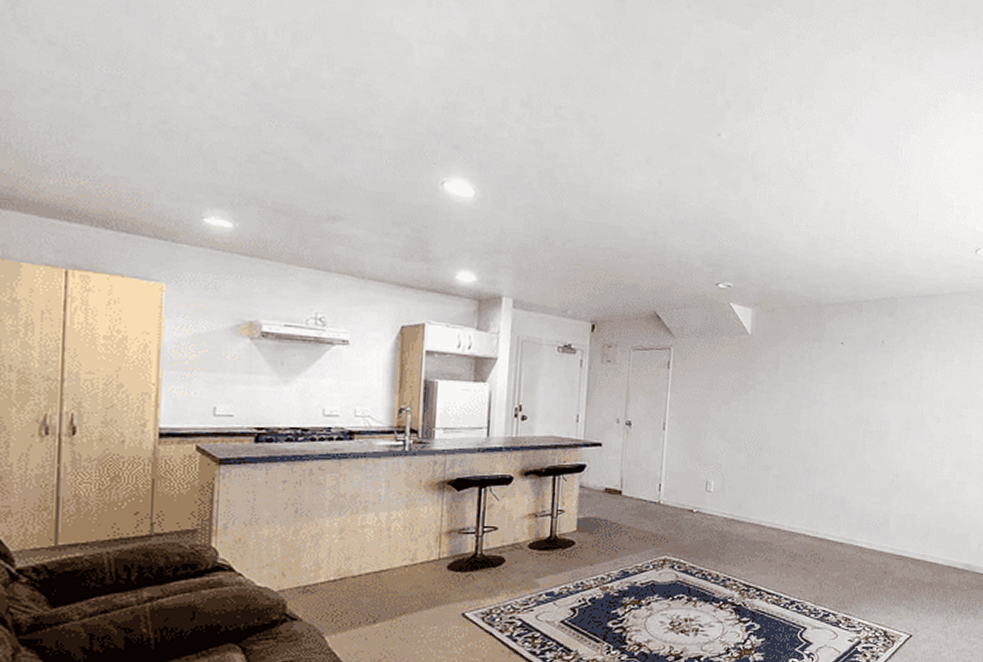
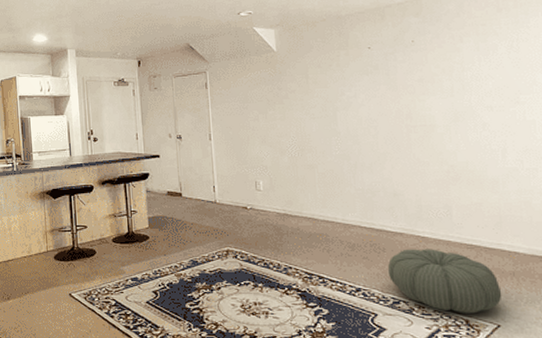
pouf: none [823,559,919,624] -> present [387,249,502,314]

